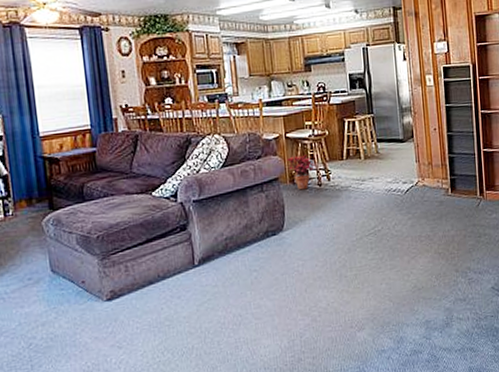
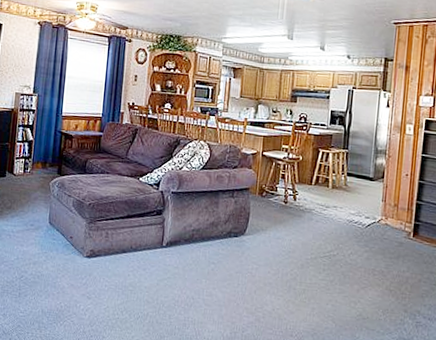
potted plant: present [287,154,316,190] -> none [260,172,286,204]

